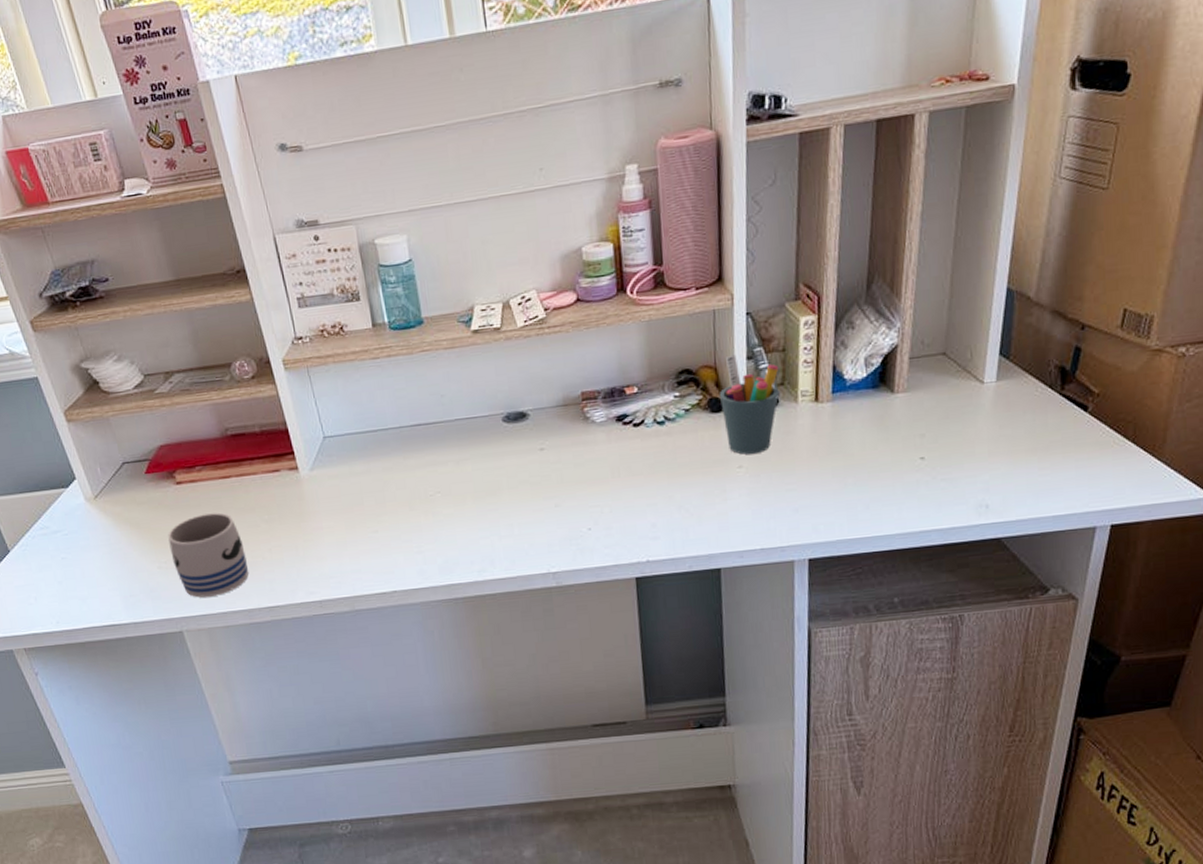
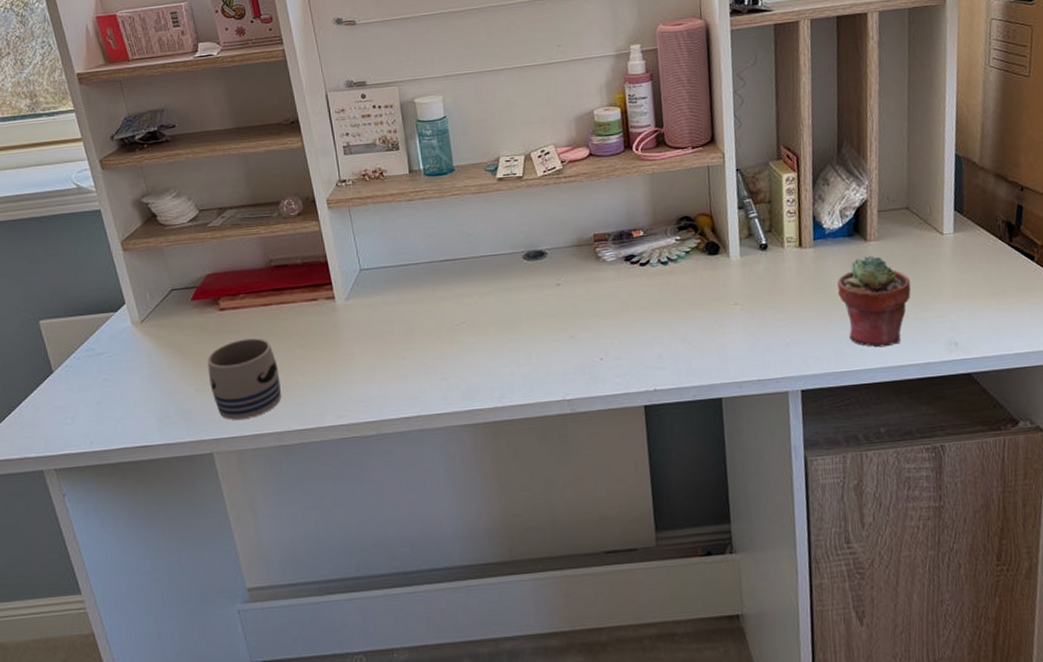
pen holder: present [720,354,780,455] -> none [716,204,768,293]
potted succulent: none [856,410,941,512] -> present [837,256,911,348]

